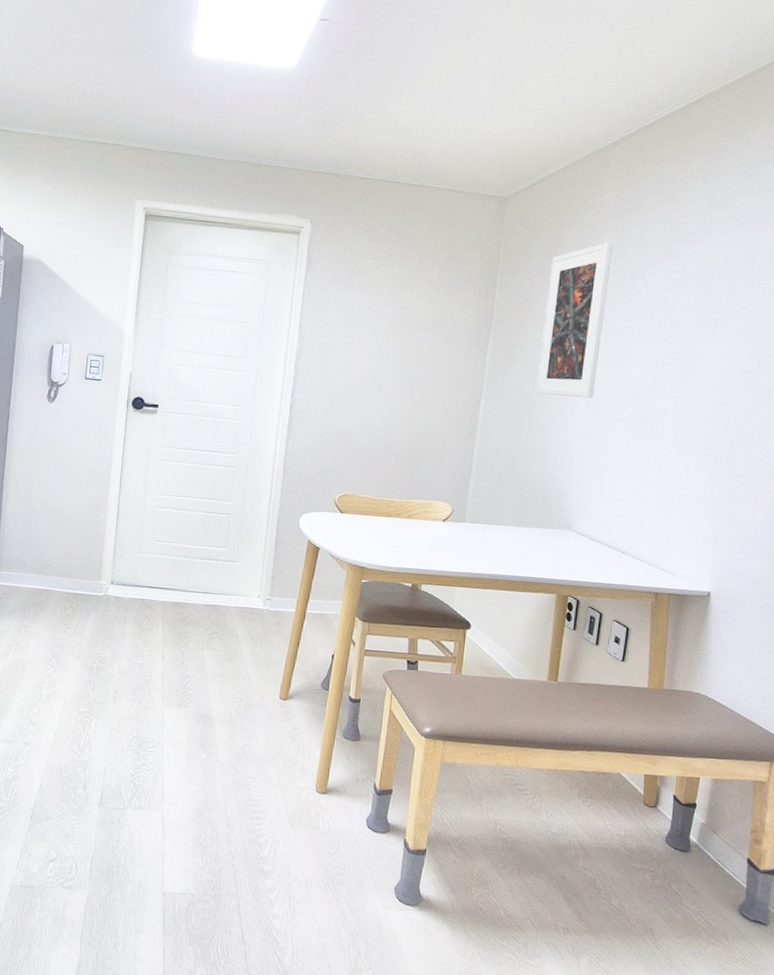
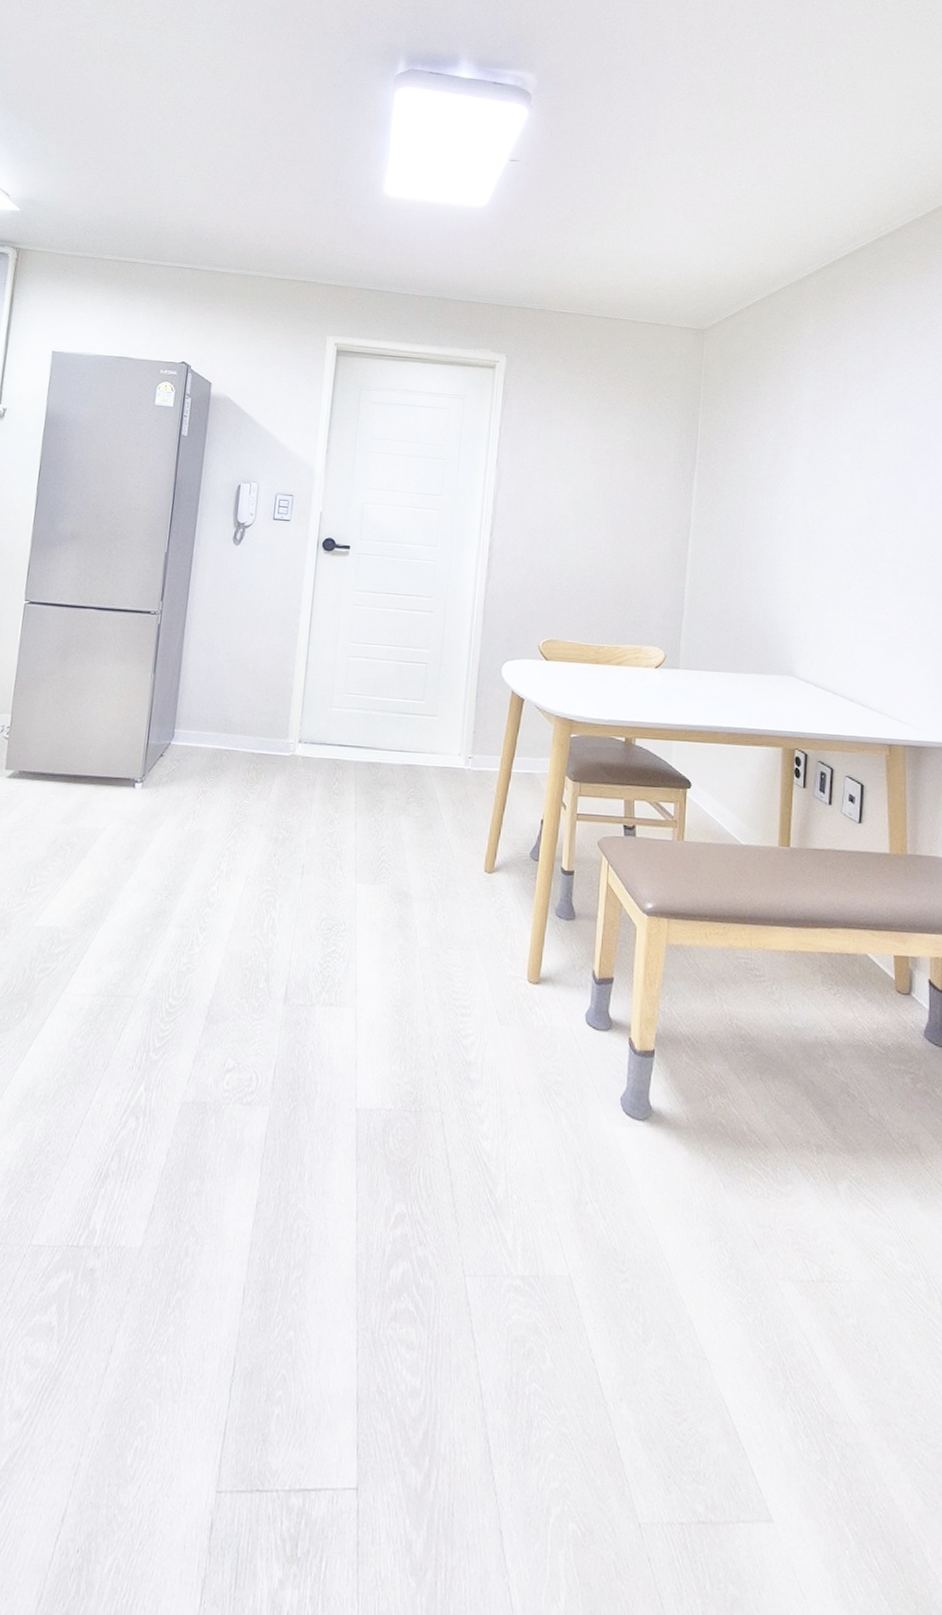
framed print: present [535,242,613,398] -> none [746,373,815,534]

